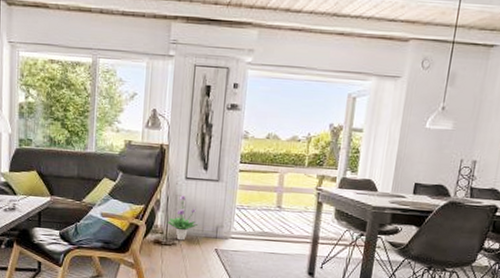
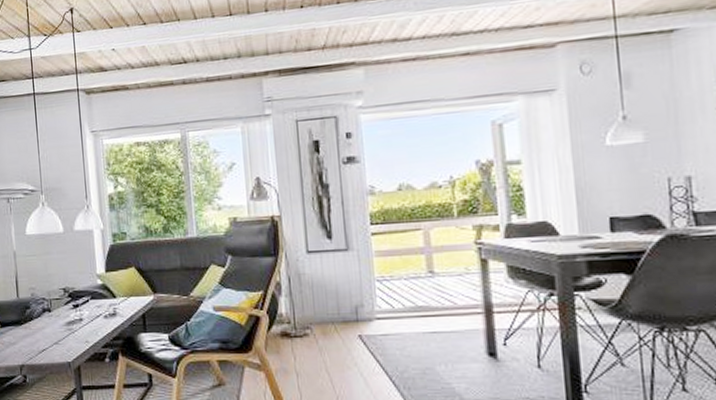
potted plant: present [165,194,199,241] -> none [291,271,333,329]

